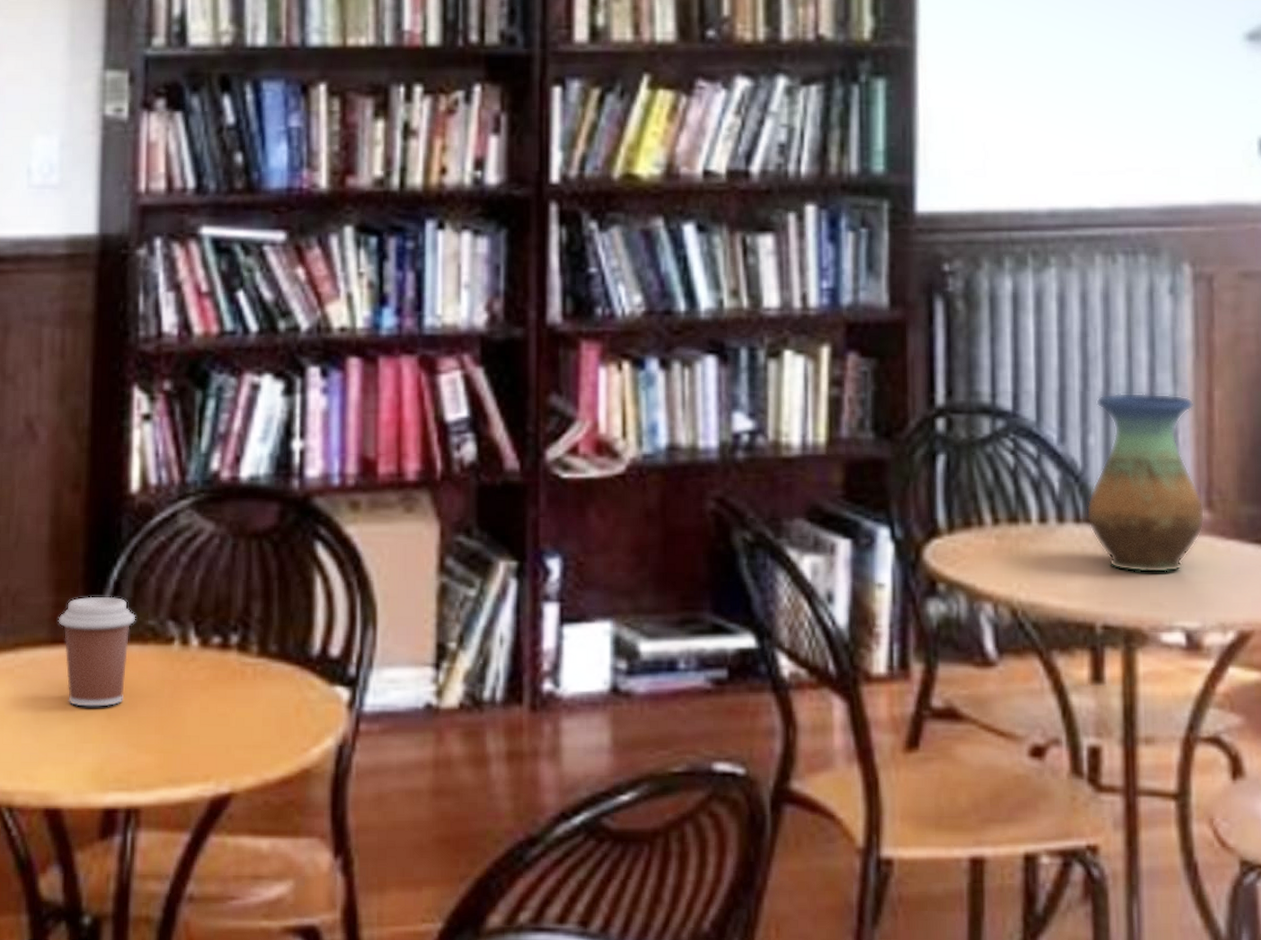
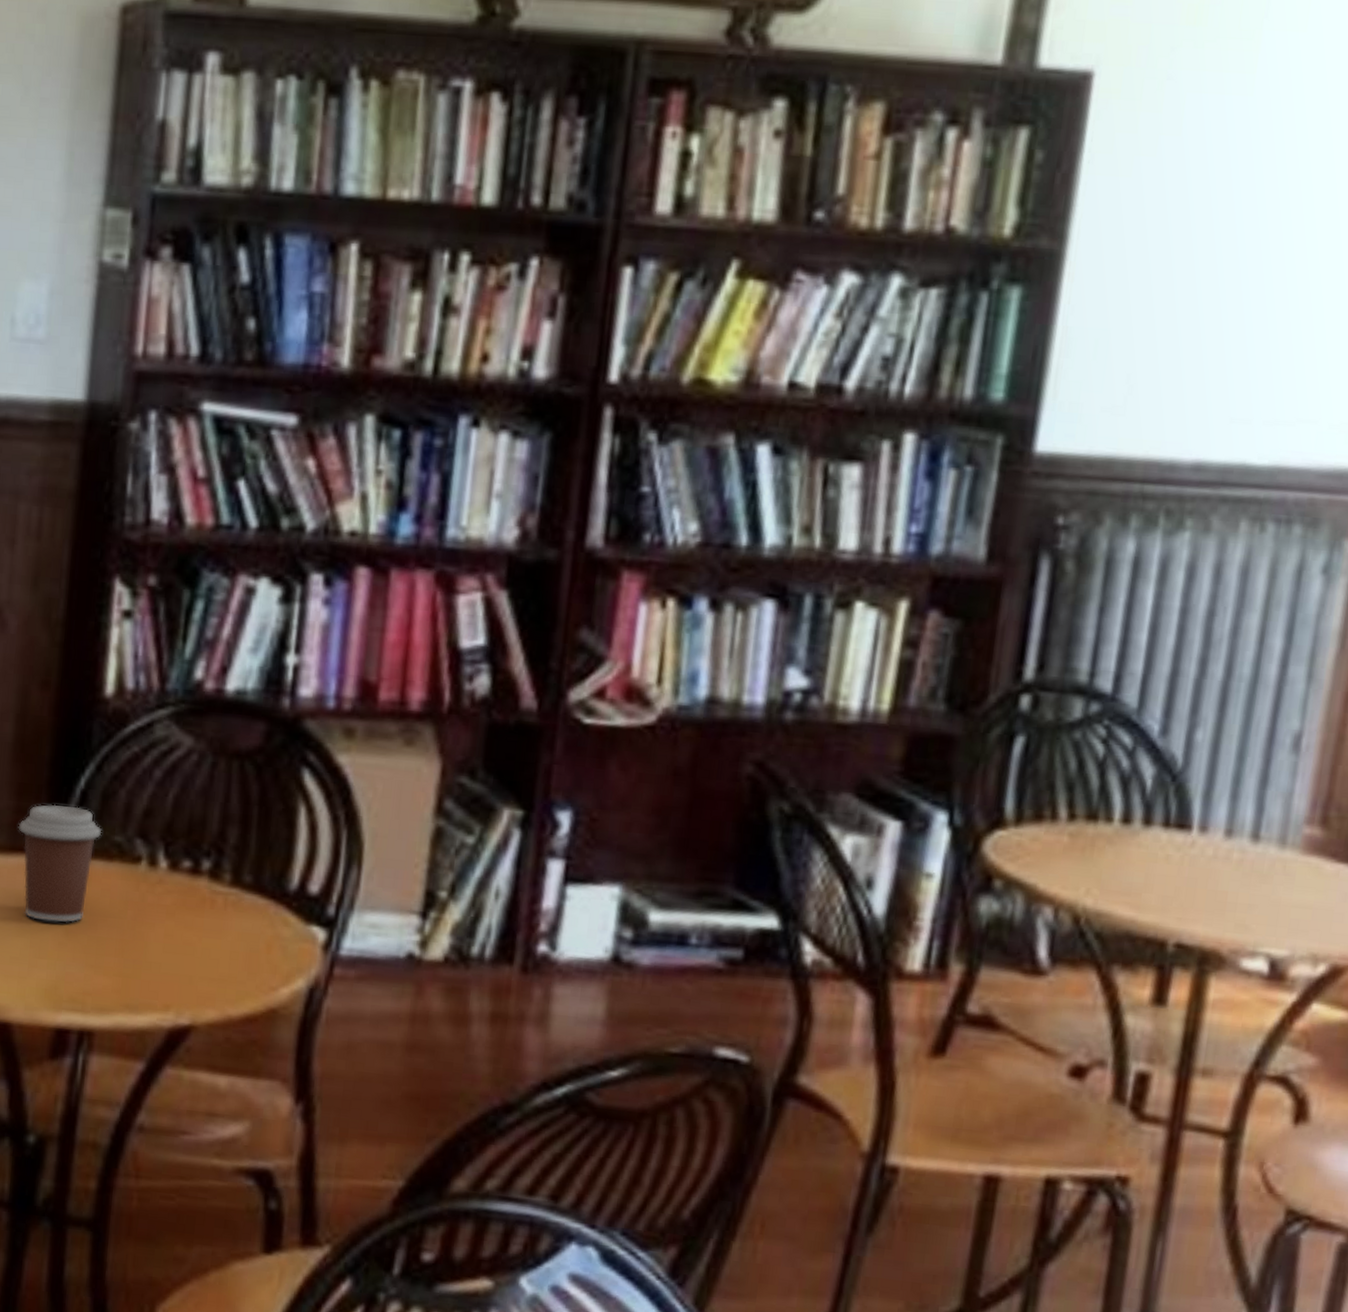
vase: present [1086,392,1205,573] -> none [1177,684,1328,893]

